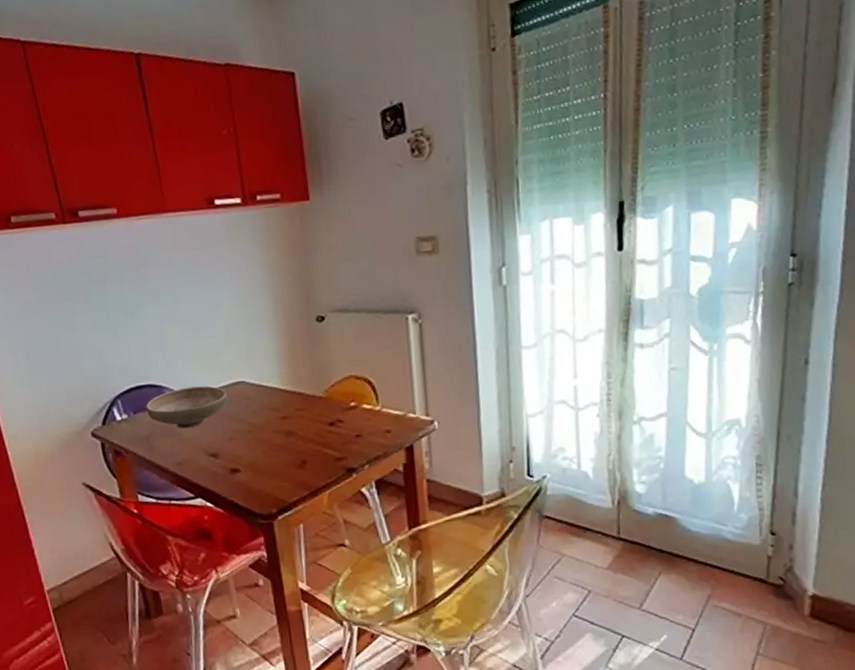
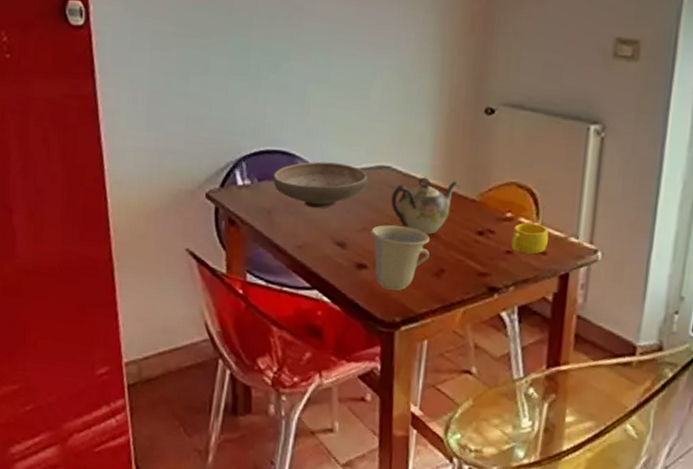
cup: none [237,429,291,487] -> present [370,224,430,291]
teapot: none [250,383,307,434] -> present [391,177,460,235]
cup: none [358,407,390,435] -> present [510,222,549,254]

